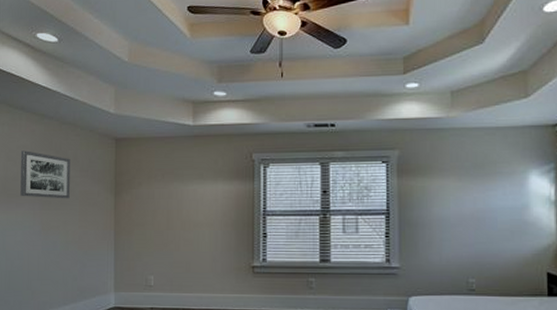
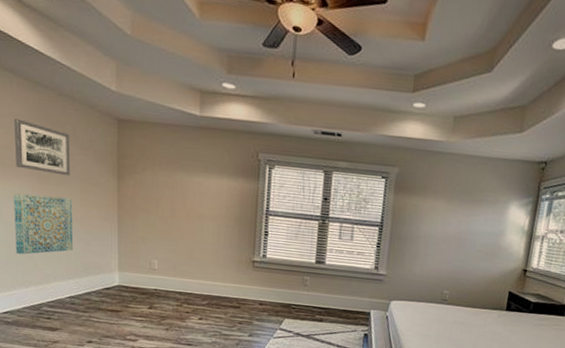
wall art: none [15,220,71,284] -> present [13,193,74,255]

